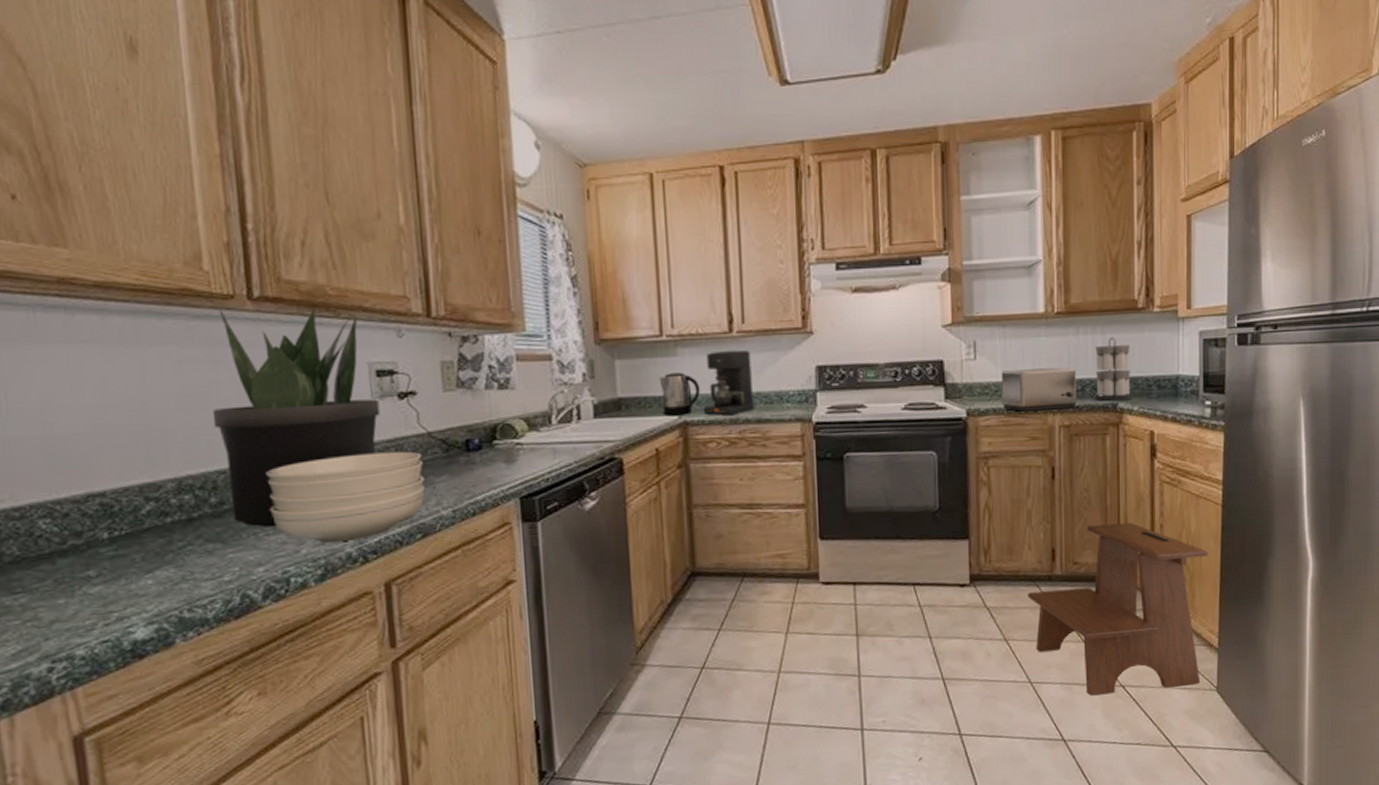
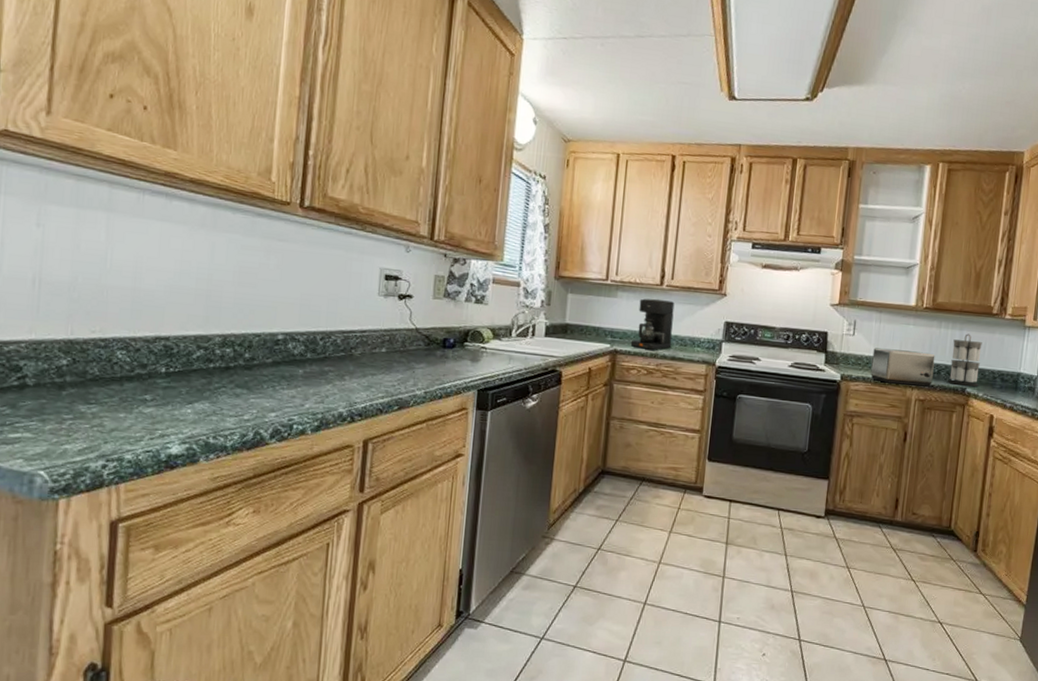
planter: present [212,308,380,528] -> none [257,211,383,384]
bowl: present [266,451,426,544] -> none [287,336,409,404]
kettle: present [659,371,700,416] -> none [599,309,631,345]
step stool: present [1028,522,1209,696] -> none [871,485,1027,632]

